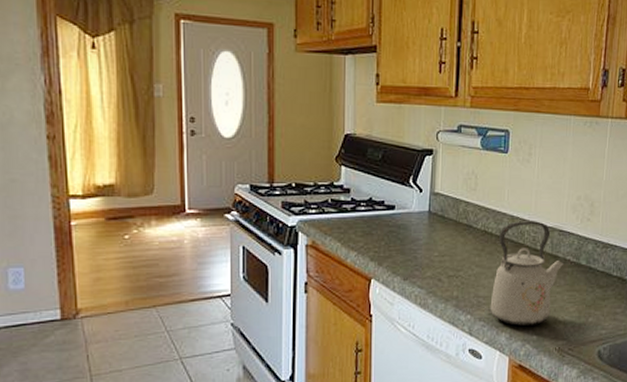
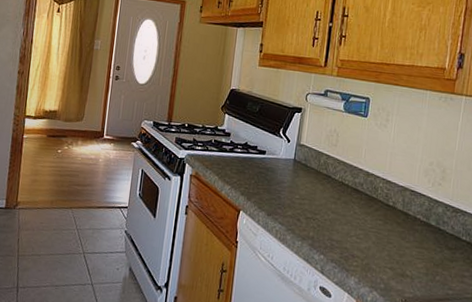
kettle: present [490,221,564,326] -> none [342,177,414,275]

